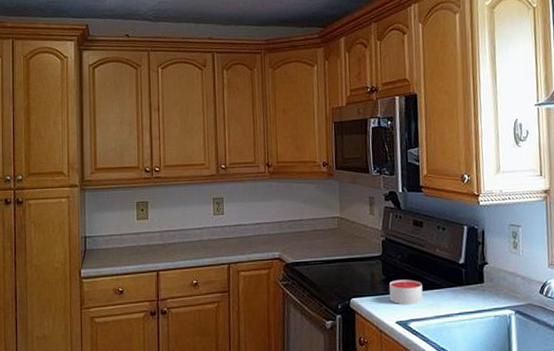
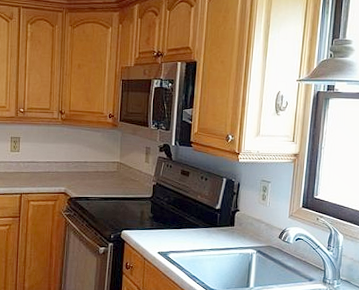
candle: present [389,279,423,305] -> none [154,218,183,240]

